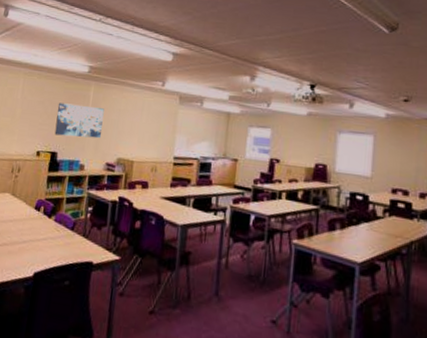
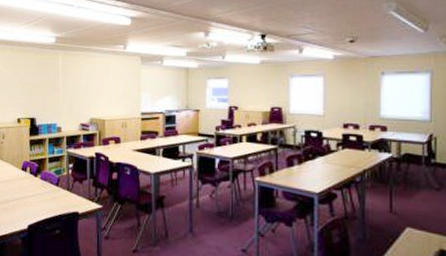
wall art: present [54,103,104,139] -> none [31,73,74,103]

